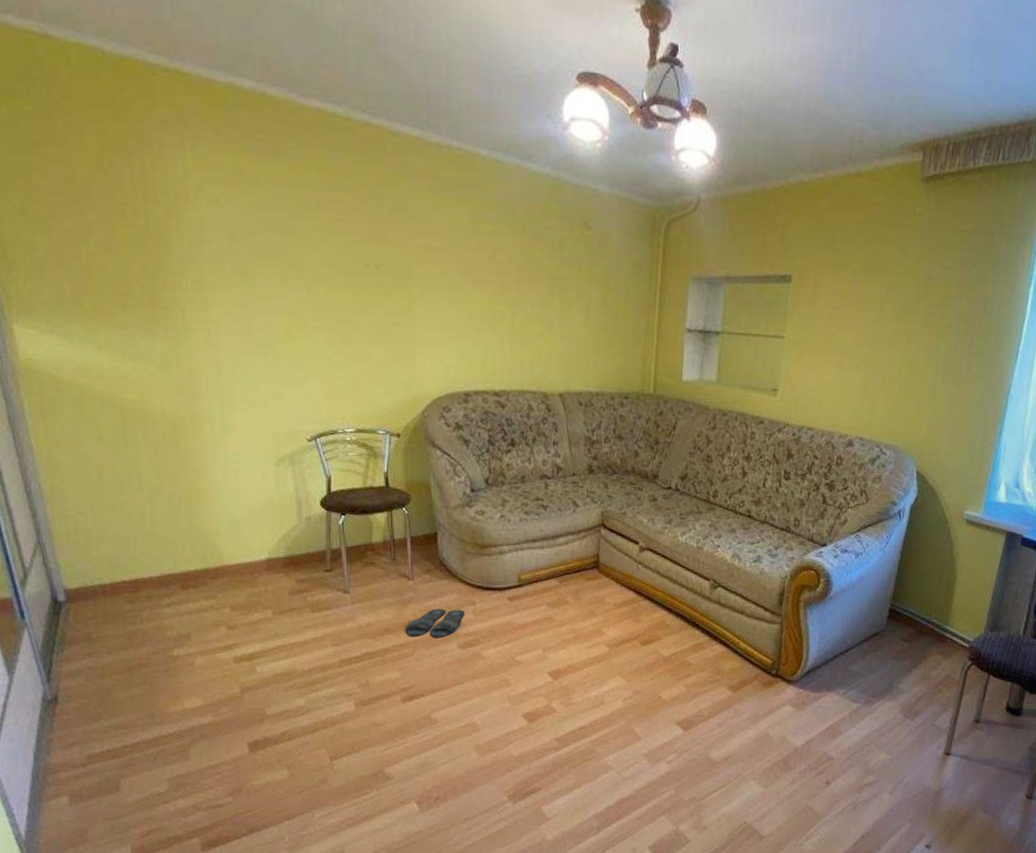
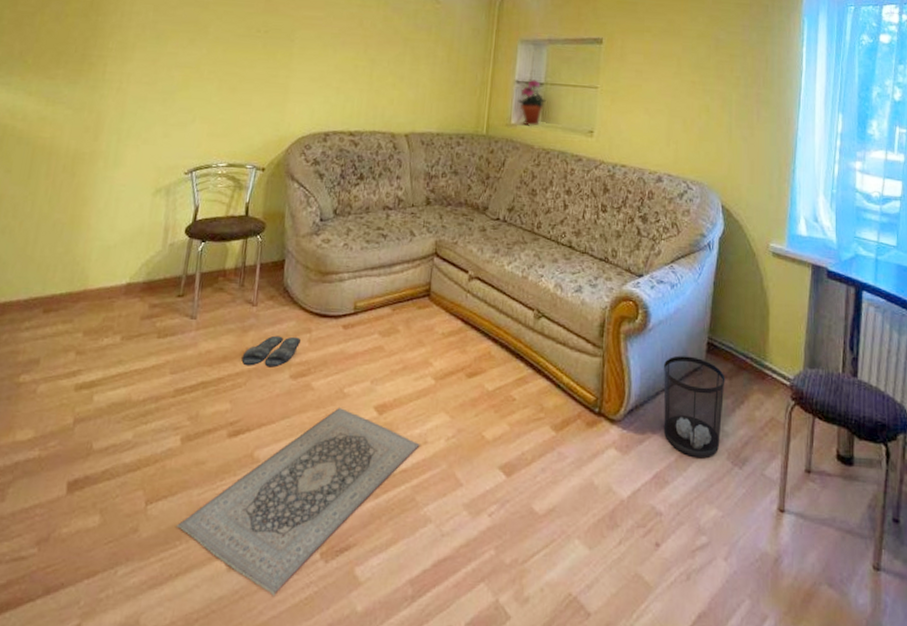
area rug: none [364,674,599,830] -> present [176,408,421,596]
potted plant: none [689,327,723,384] -> present [517,79,546,126]
waste bin: none [839,621,905,712] -> present [663,355,726,459]

